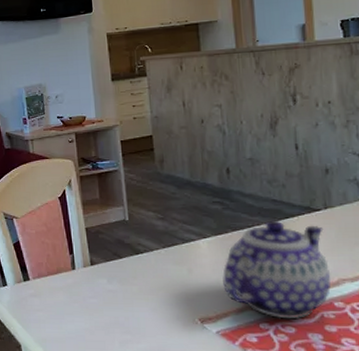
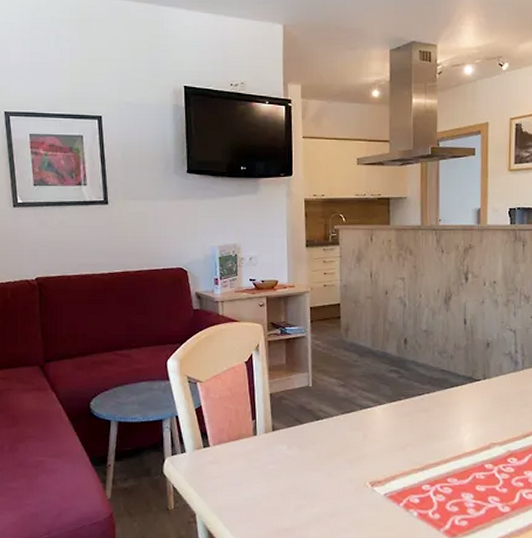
teapot: present [223,220,332,319] -> none [393,389,484,481]

